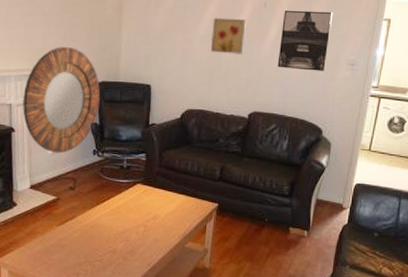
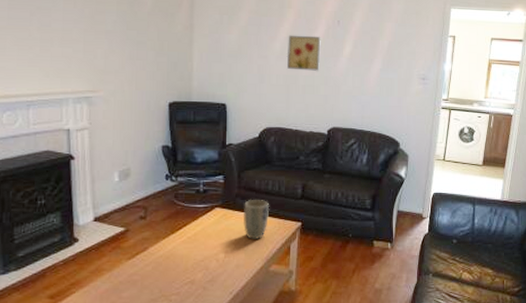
home mirror: present [22,47,101,154] -> none [82,66,172,180]
plant pot: none [162,177,189,217] -> present [243,199,270,239]
wall art: present [277,10,334,71] -> none [353,27,403,86]

